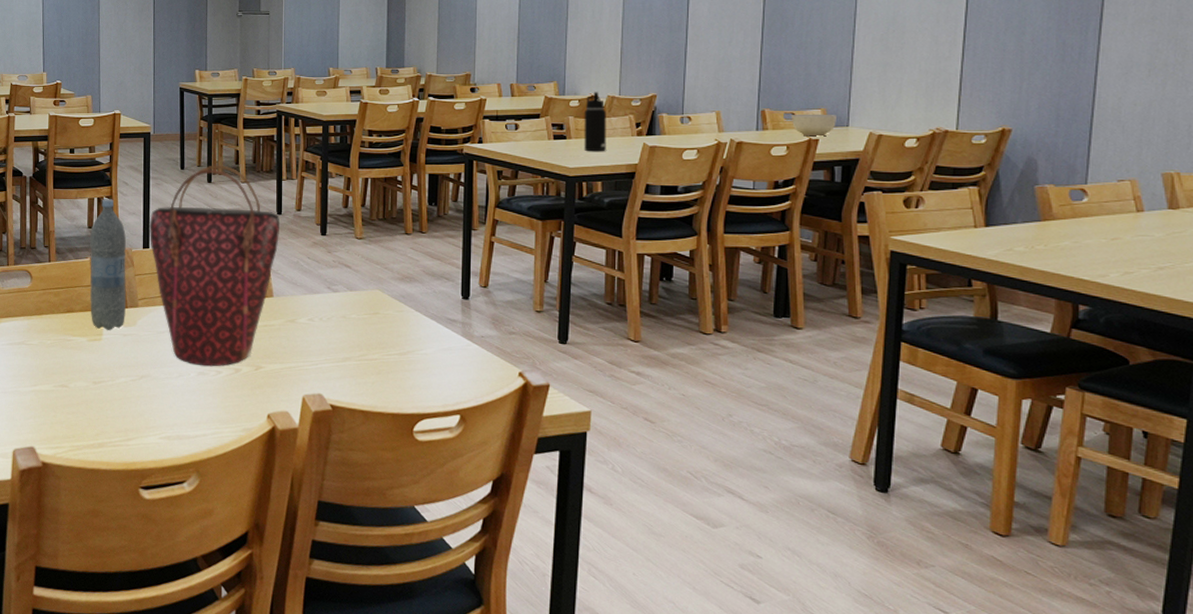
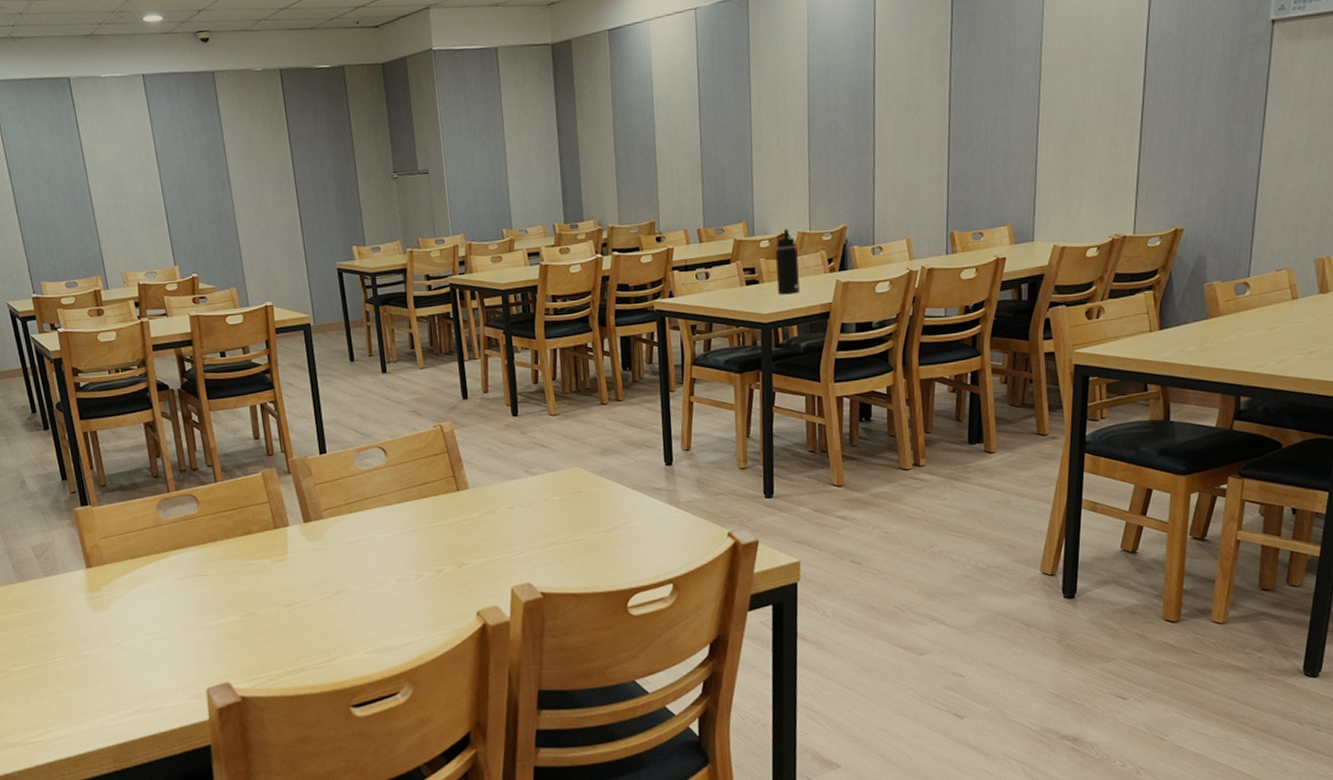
water bottle: present [90,199,126,330] -> none [257,403,311,548]
handbag: present [149,165,279,367] -> none [322,351,469,571]
bowl: present [791,113,838,137] -> none [978,230,1023,256]

